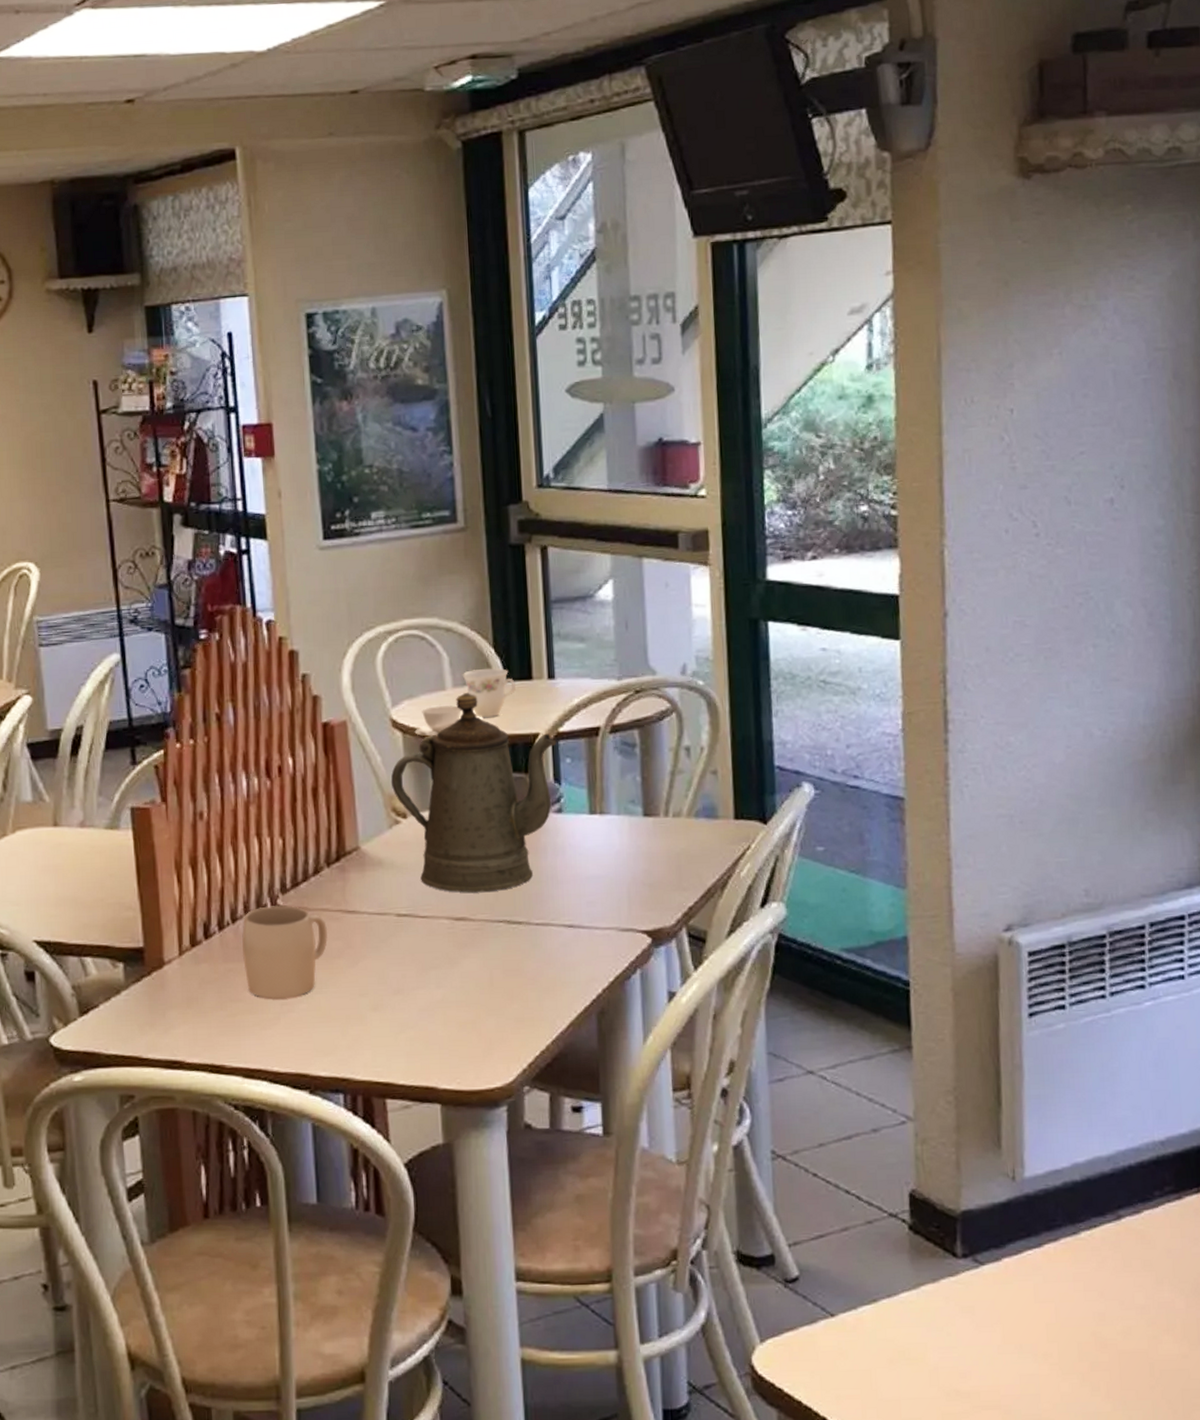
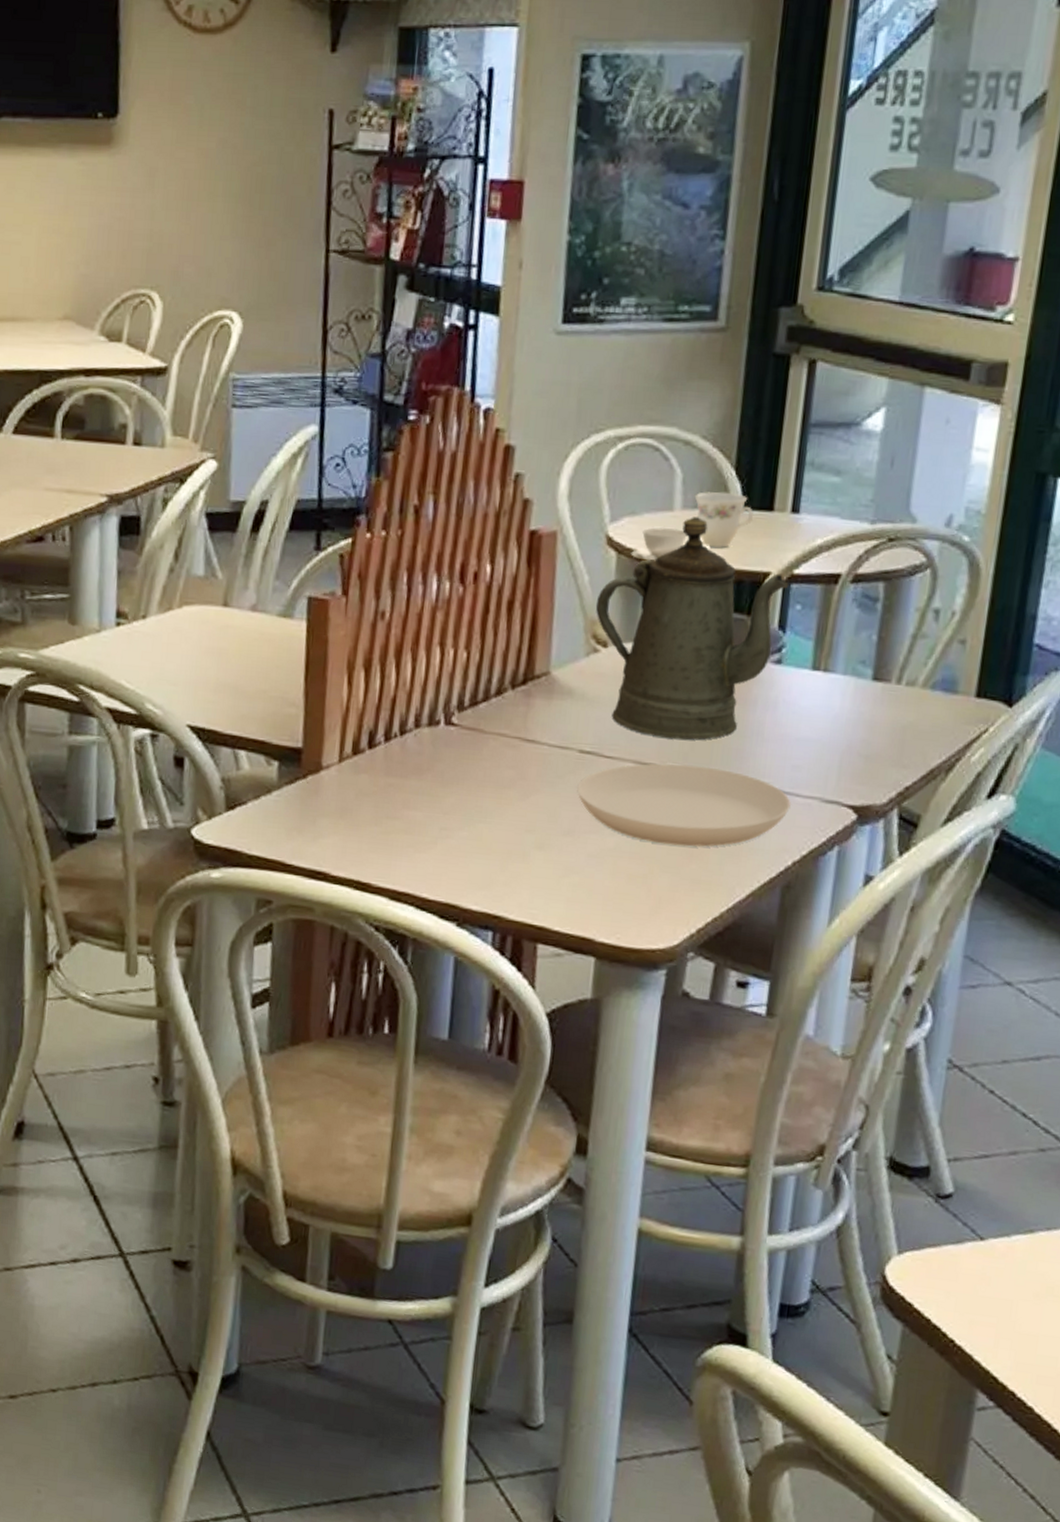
mug: present [242,904,327,999] -> none [406,722,502,824]
saucer: none [400,913,592,990] -> present [577,763,791,847]

